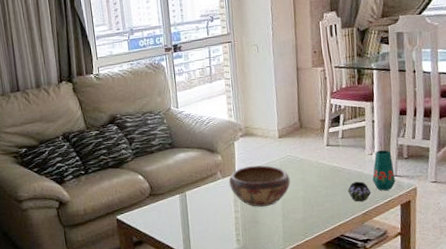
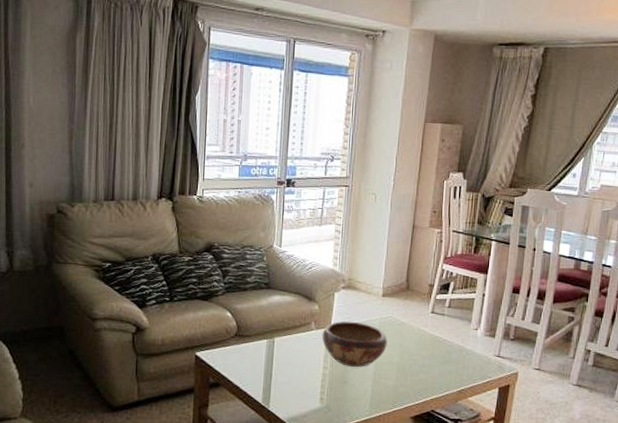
vase: present [348,149,395,202] -> none [446,326,498,378]

